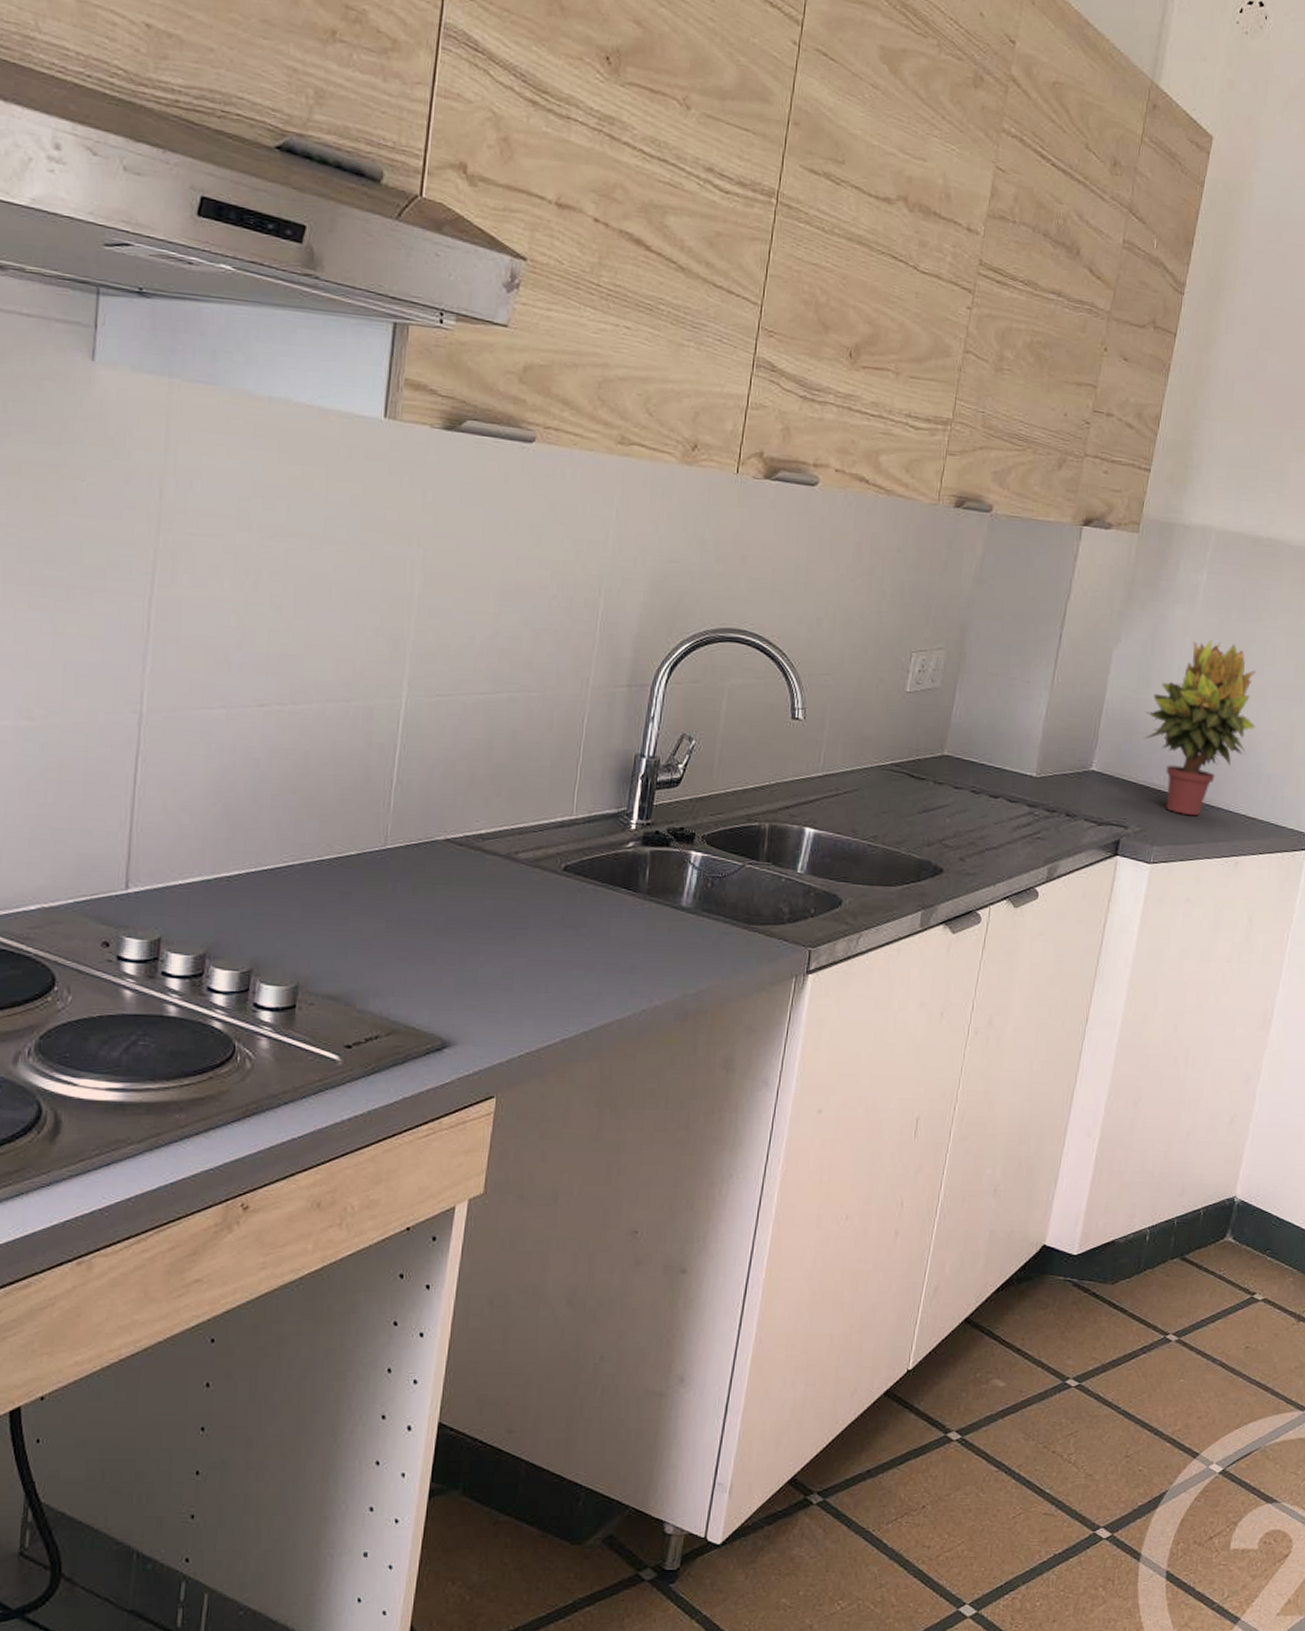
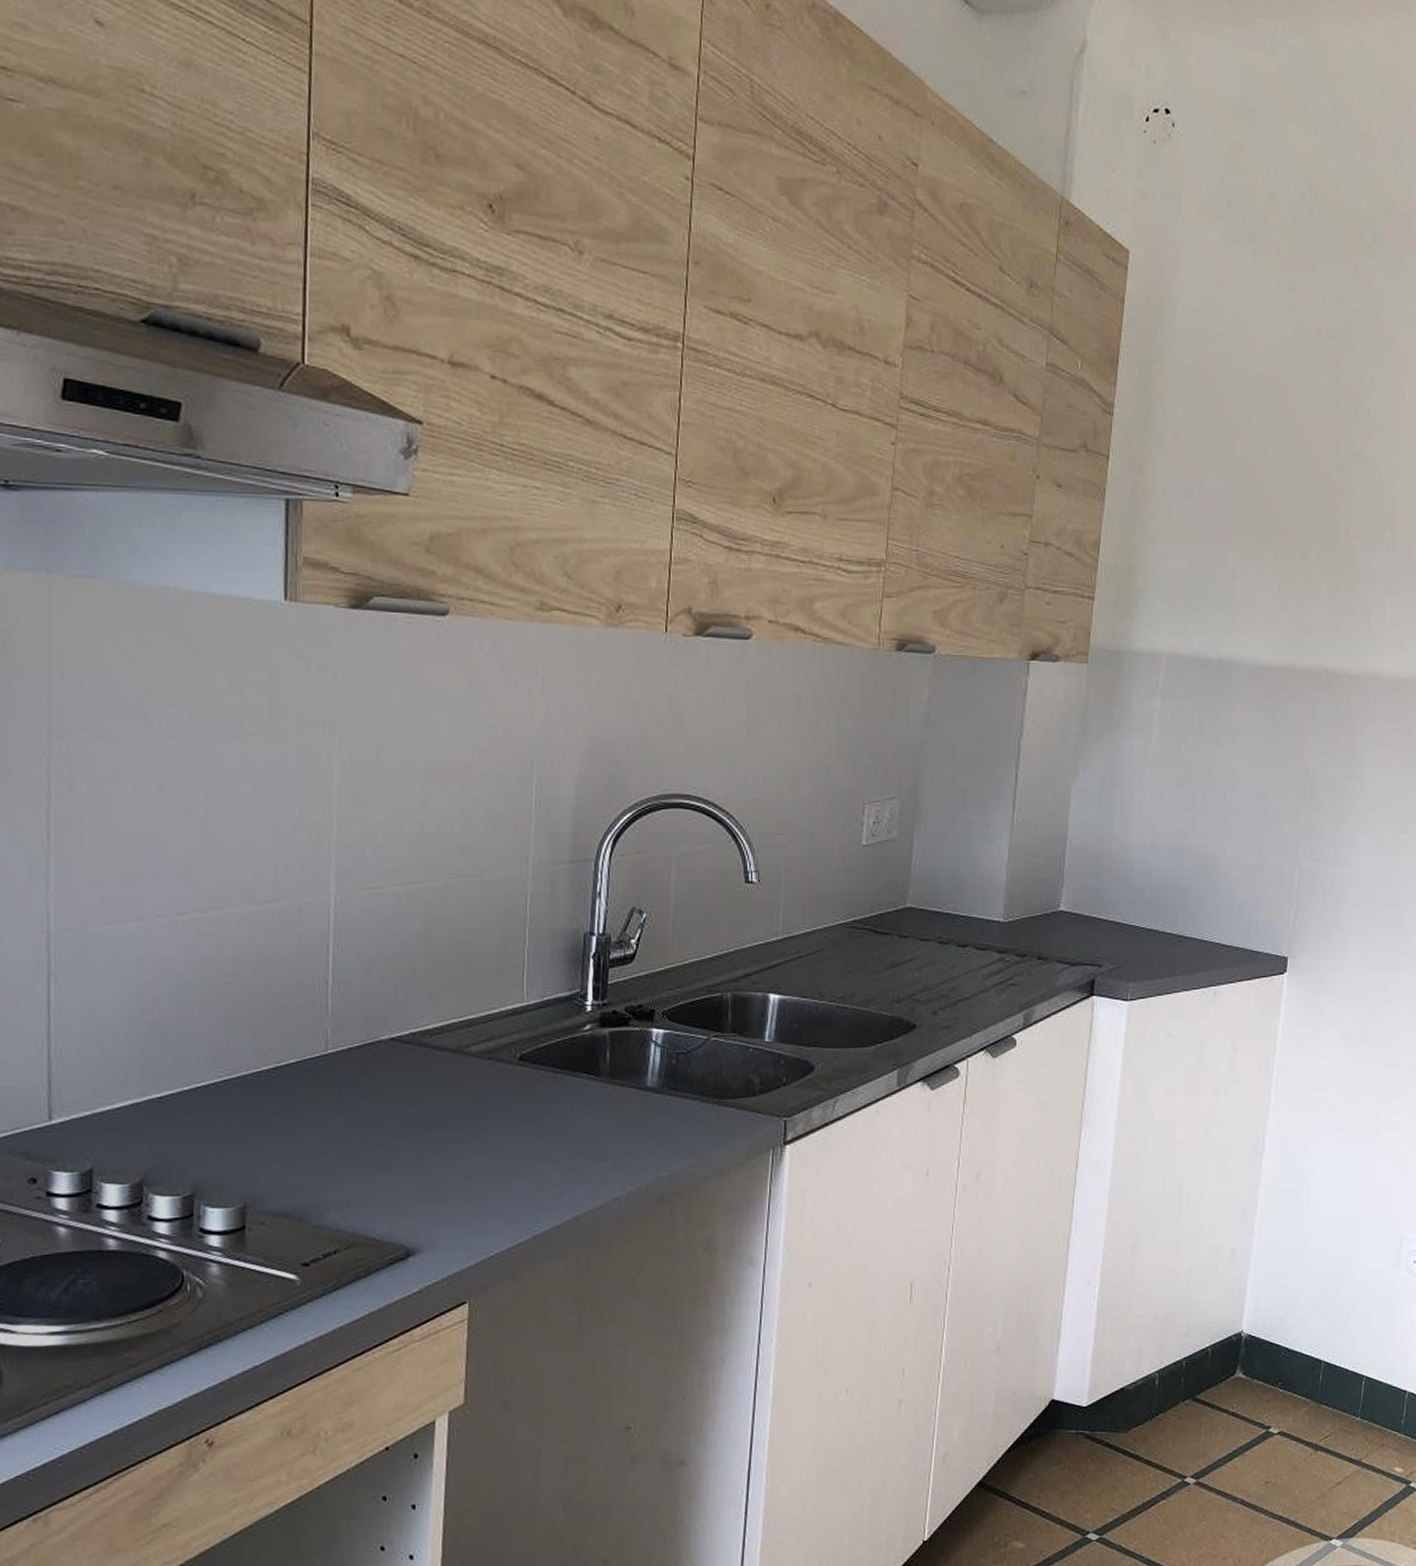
potted plant: present [1143,639,1256,816] -> none [1110,767,1223,949]

